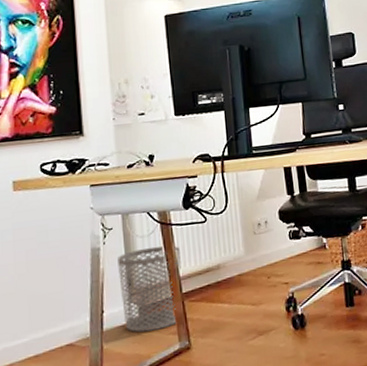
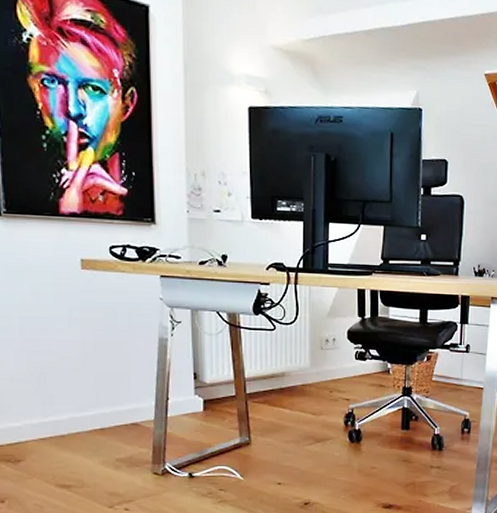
waste bin: present [117,246,181,333] -> none [185,345,247,423]

